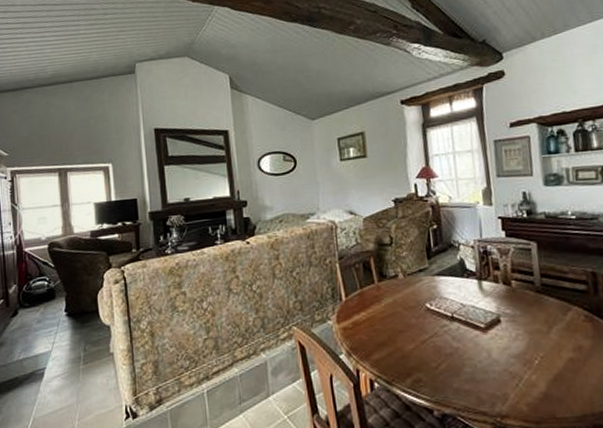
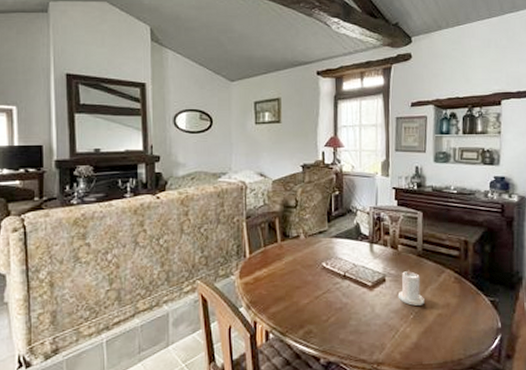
candle: none [516,308,551,349] -> present [397,270,424,306]

